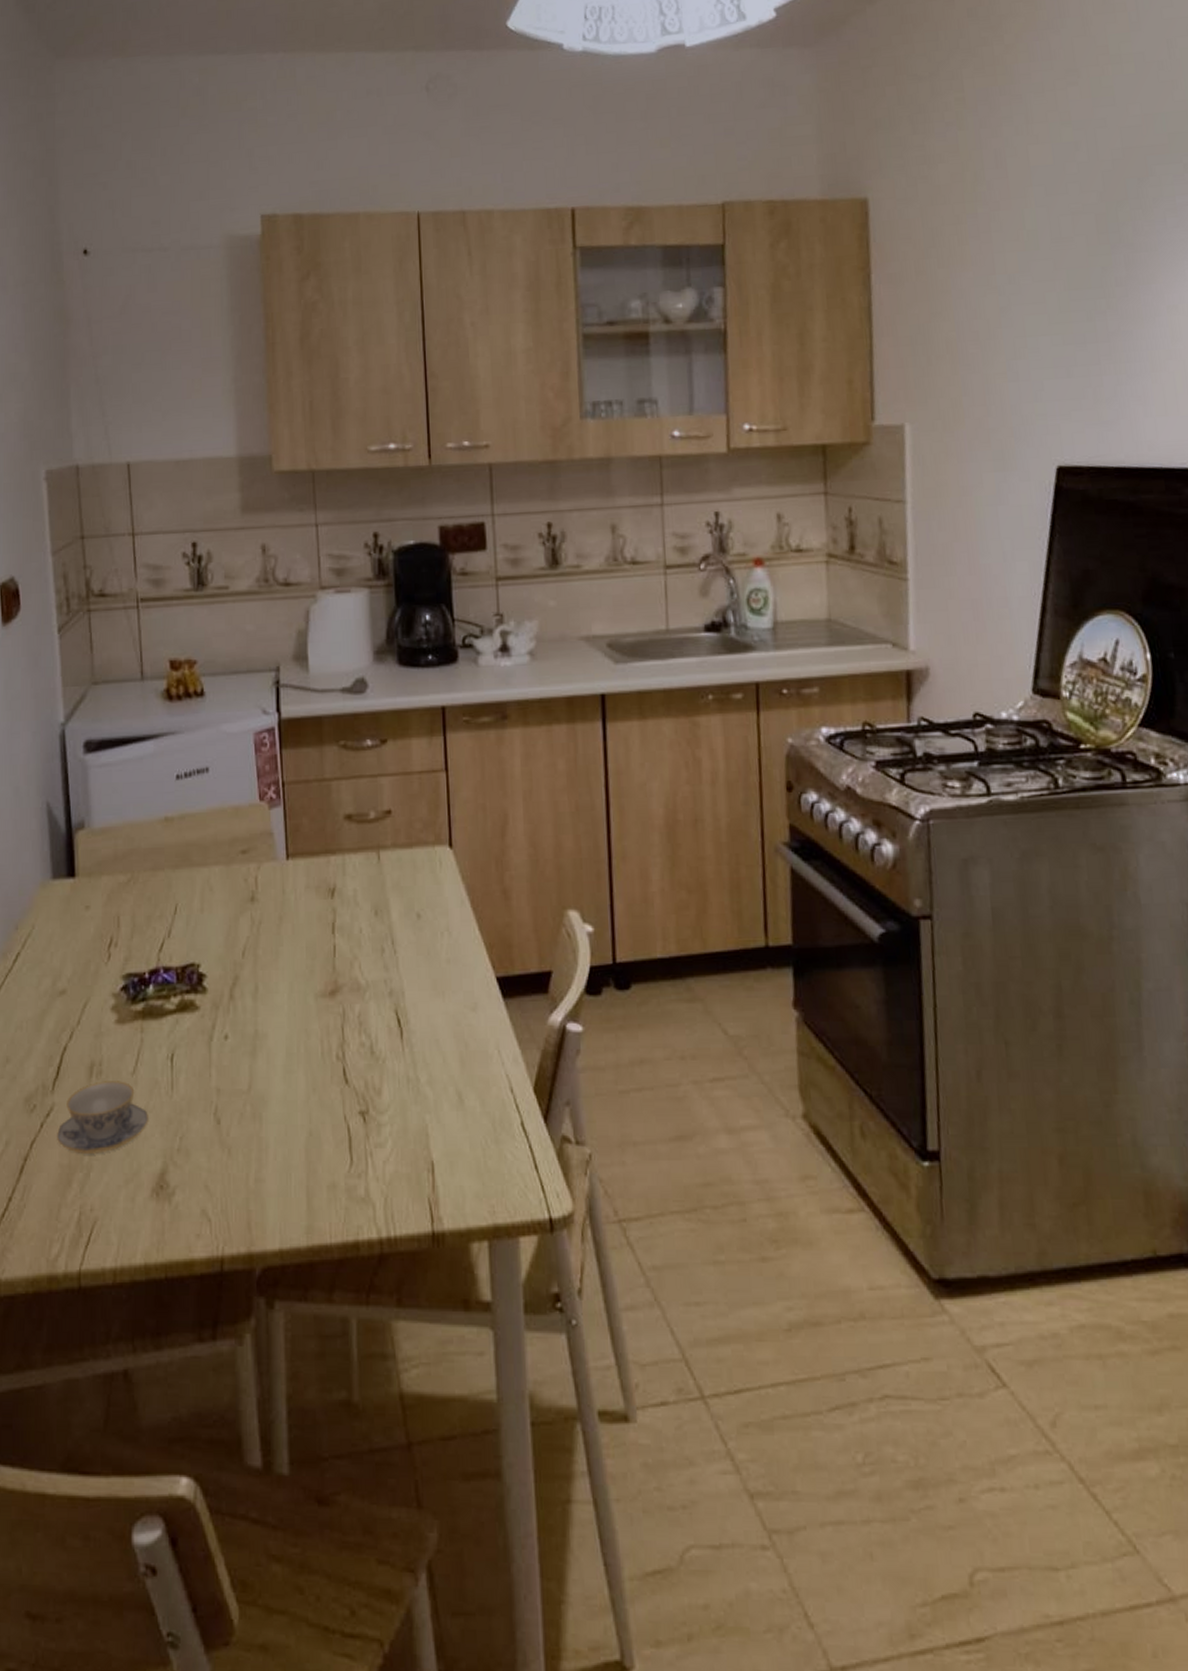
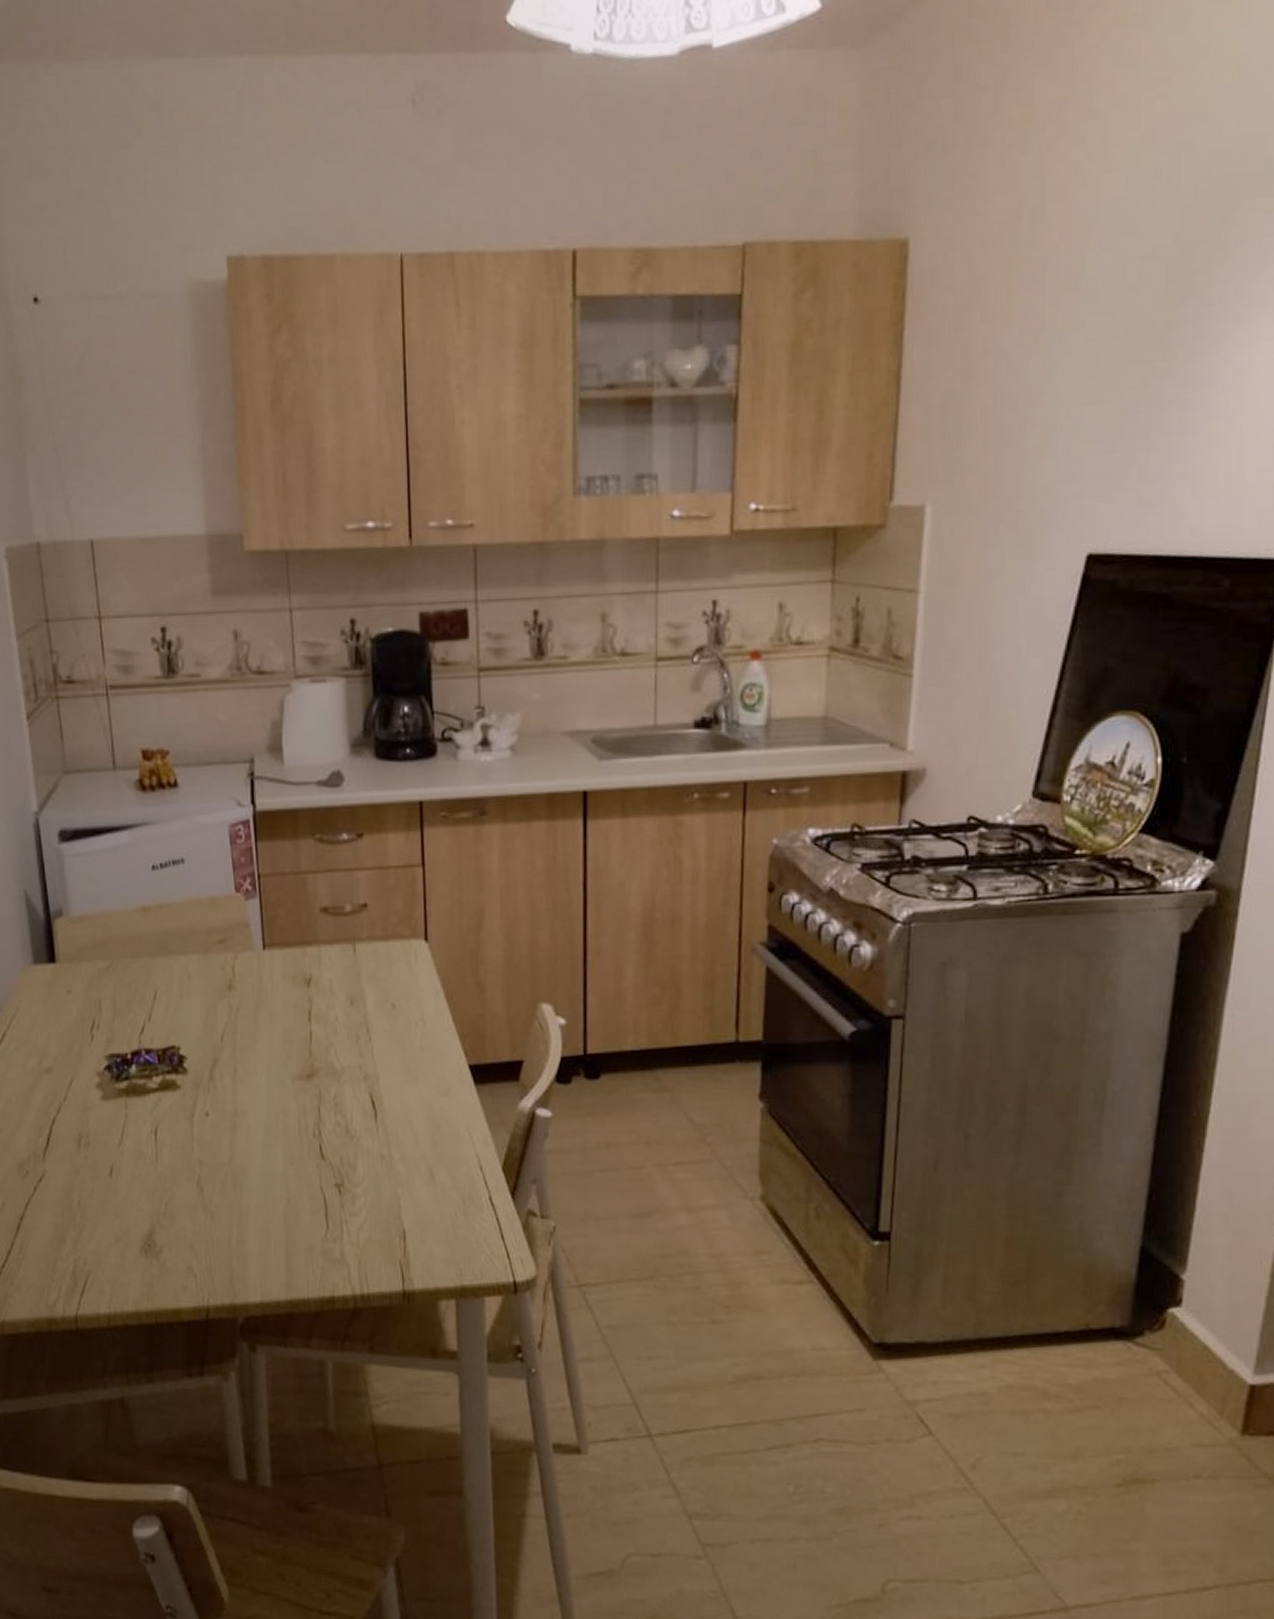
teacup: present [57,1081,148,1154] -> none [50,1151,135,1215]

